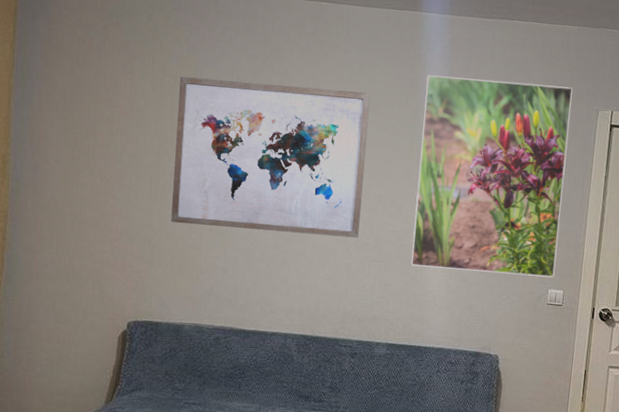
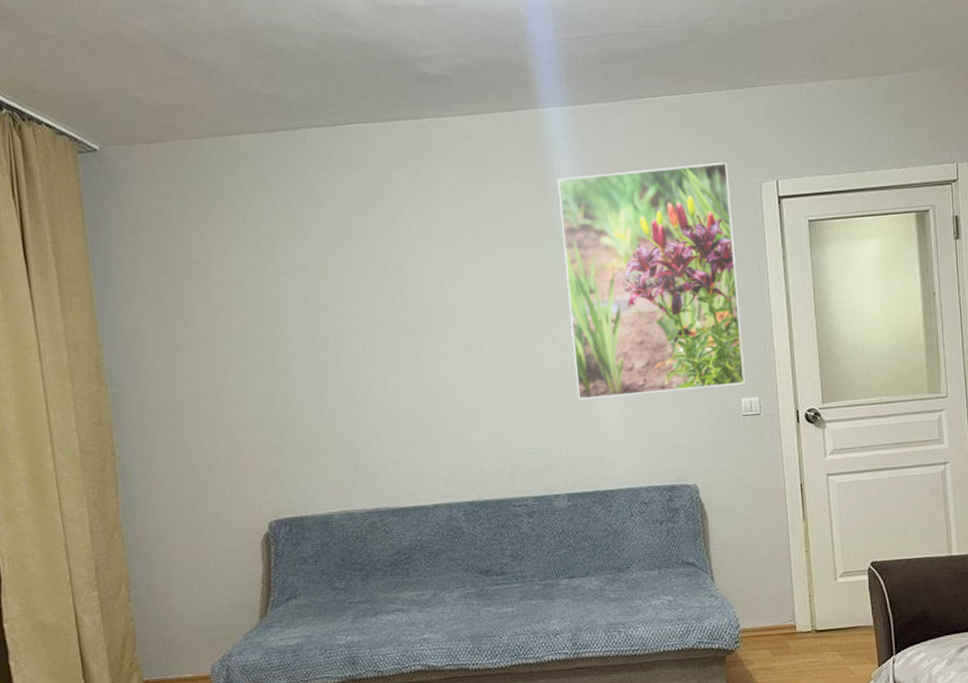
wall art: present [171,76,371,238] -> none [278,212,512,401]

